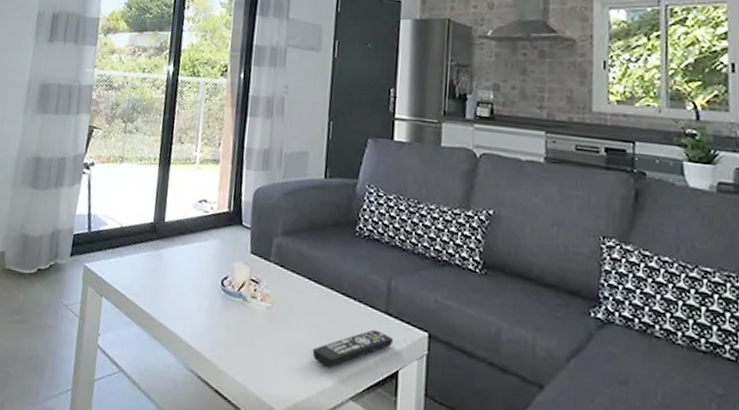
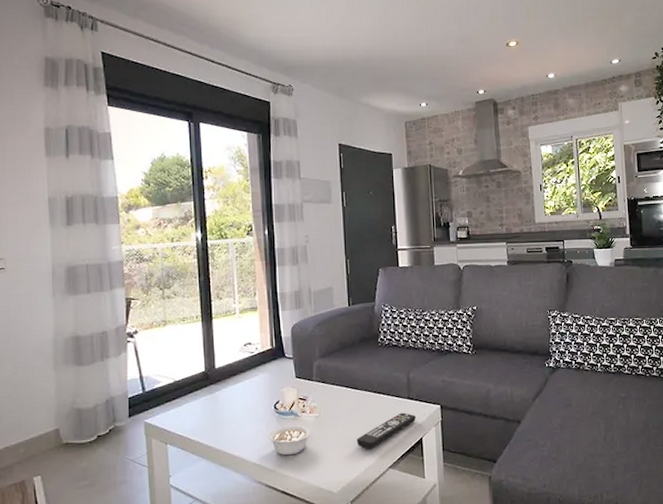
legume: none [209,309,259,348] -> present [268,425,311,456]

